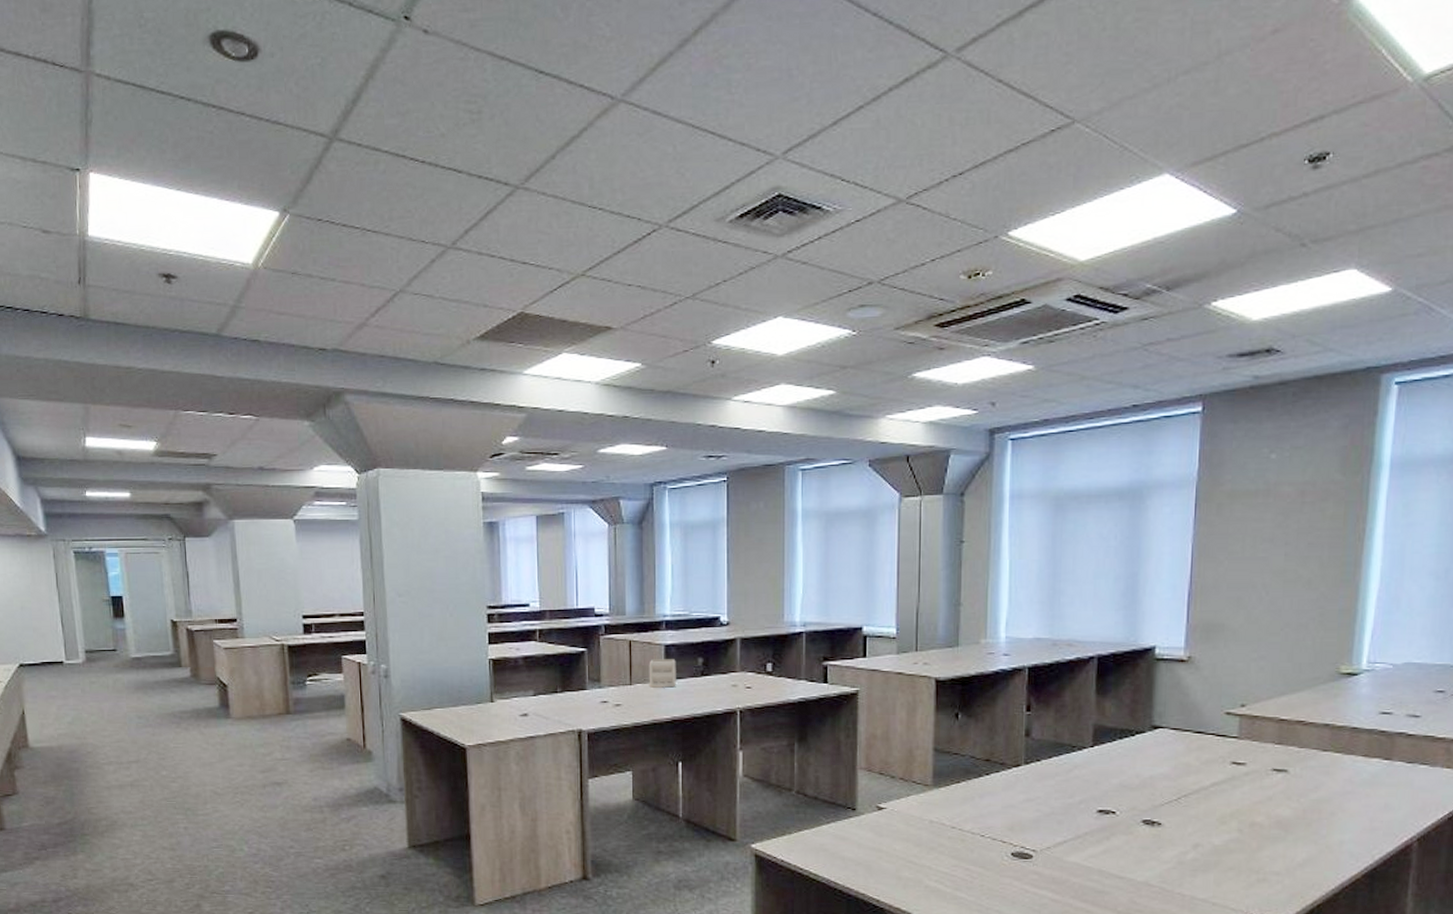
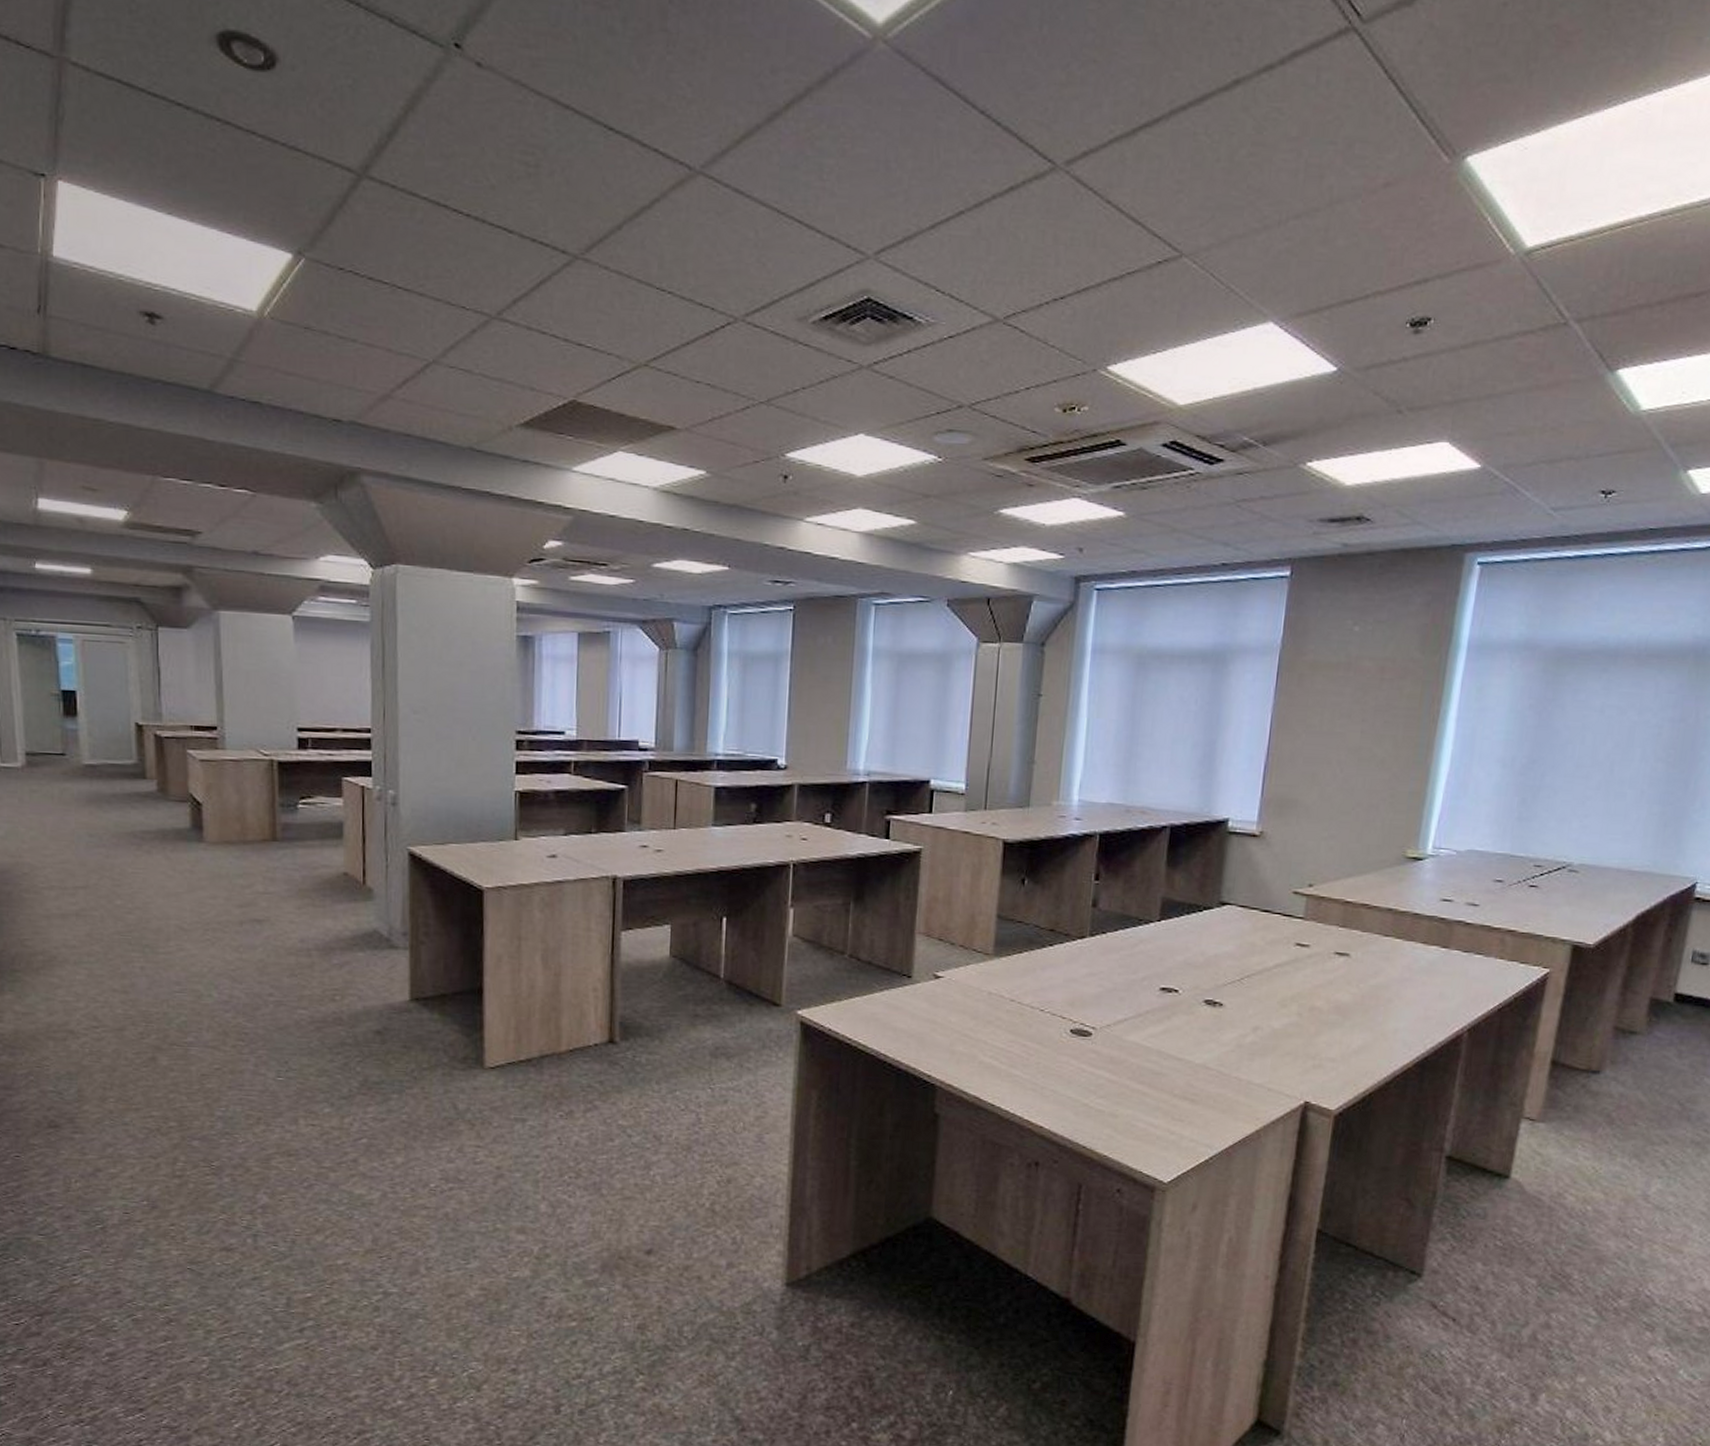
desk organizer: present [649,659,676,688] -> none [695,802,726,835]

